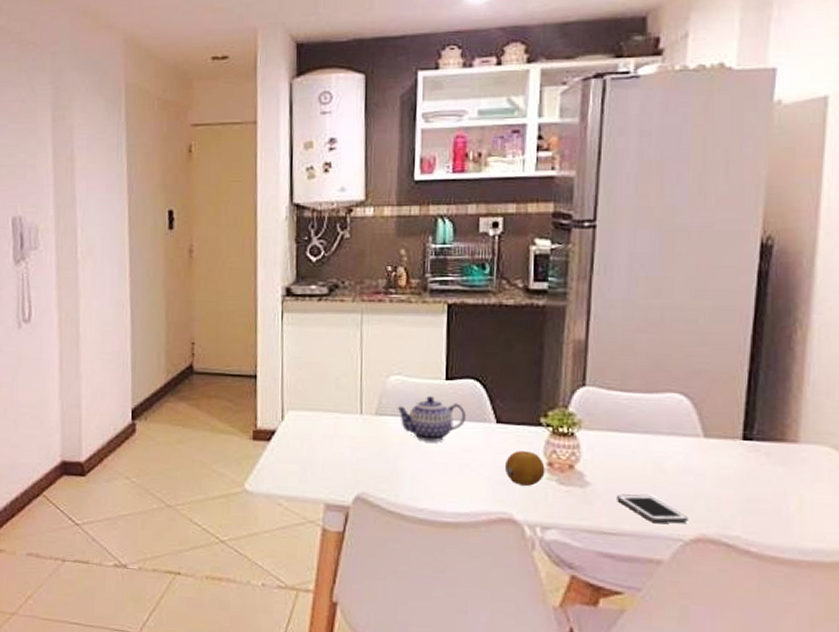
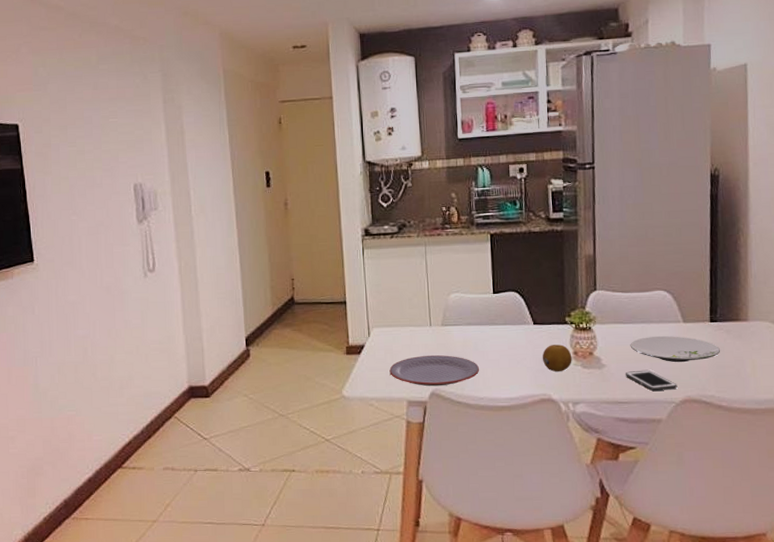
plate: none [305,449,421,490] -> present [389,355,480,387]
teapot: present [397,396,467,441] -> none [458,307,511,343]
plate: none [626,451,754,489] -> present [630,335,720,362]

